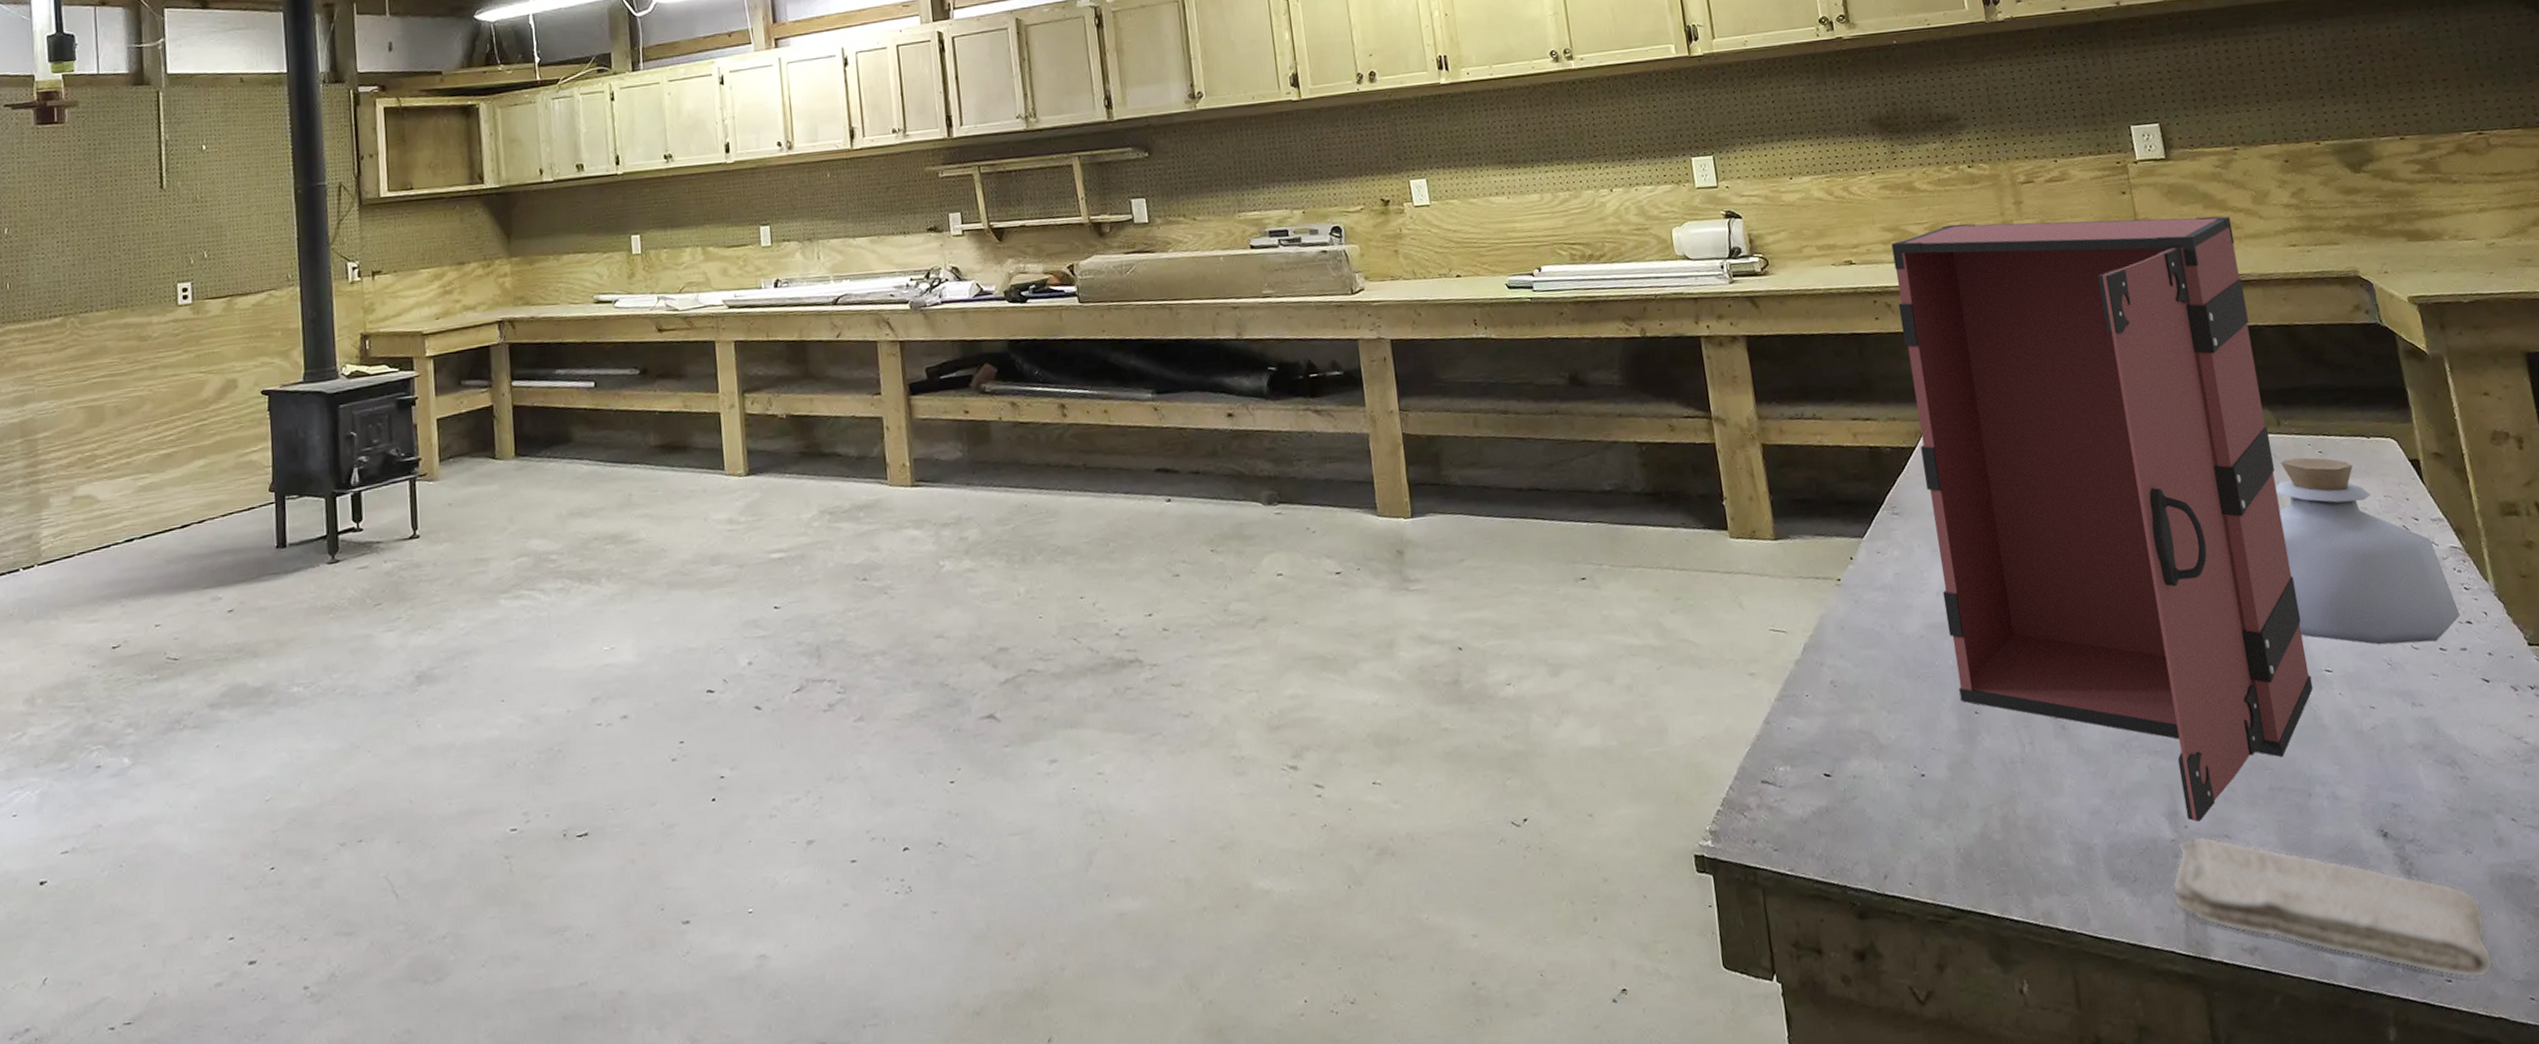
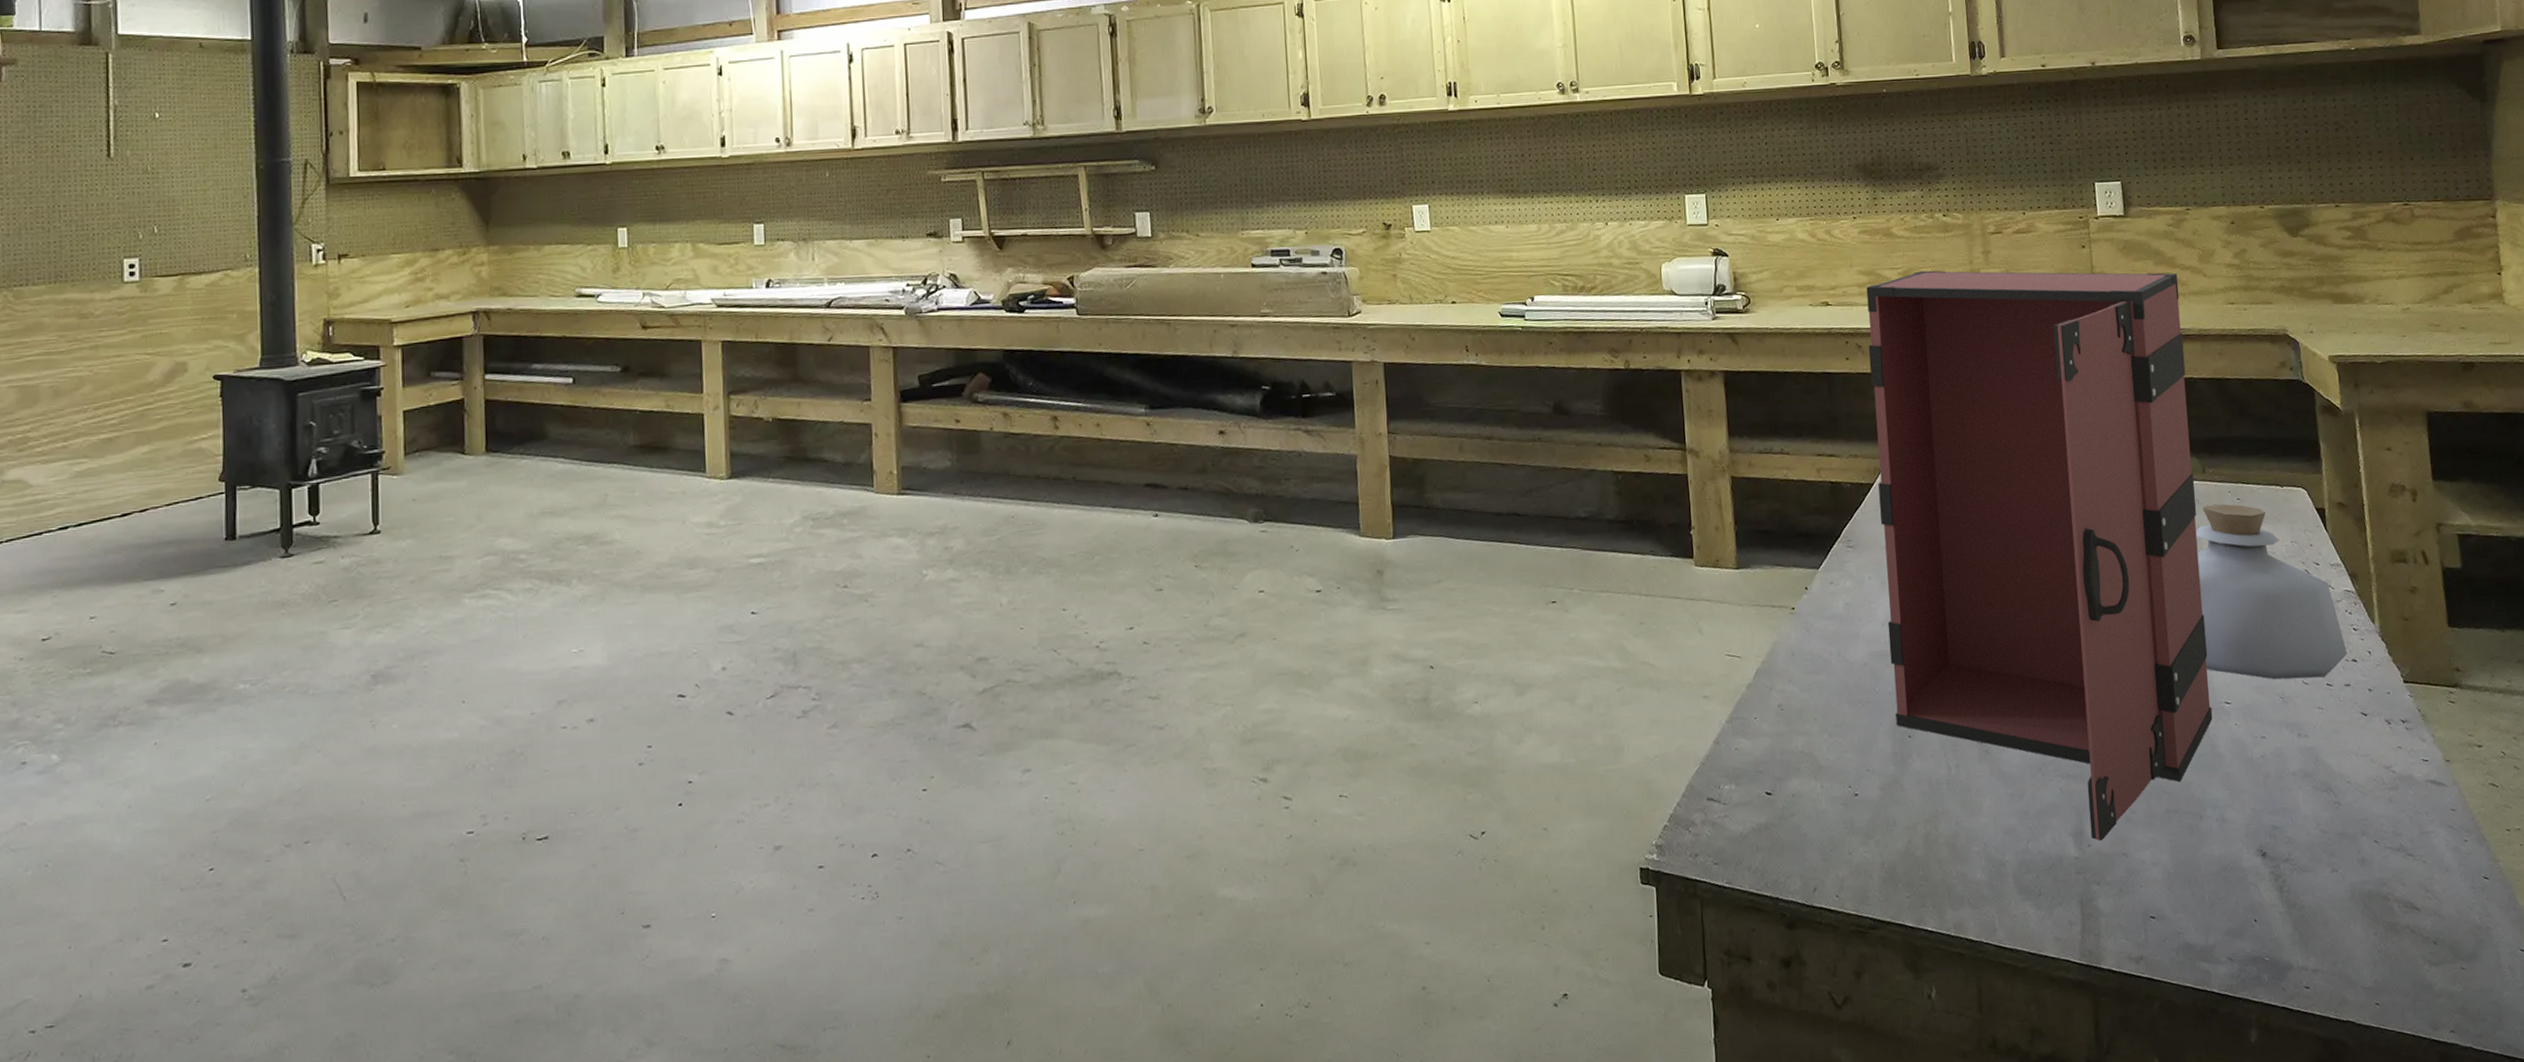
washcloth: present [2171,836,2493,979] -> none [2071,854,2347,986]

